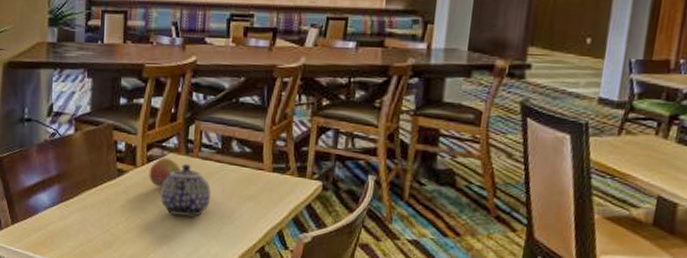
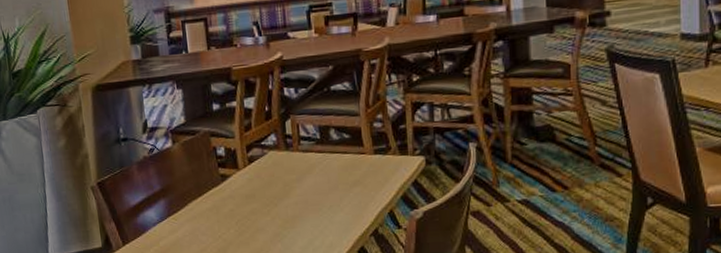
fruit: present [149,157,182,188] -> none [252,156,284,187]
teapot: present [160,164,212,216] -> none [266,159,318,211]

